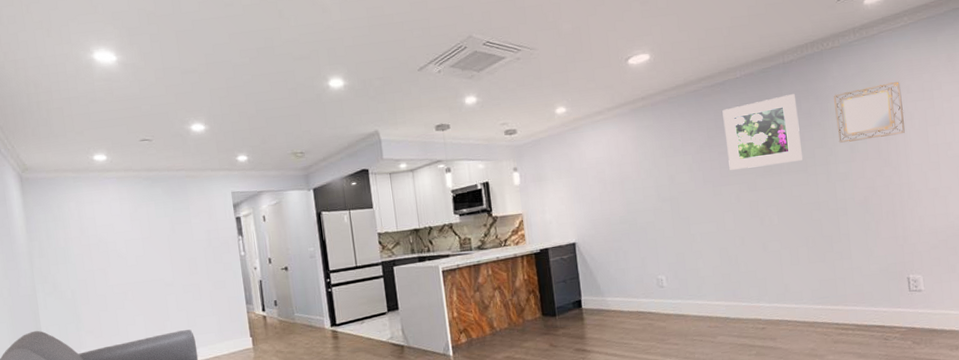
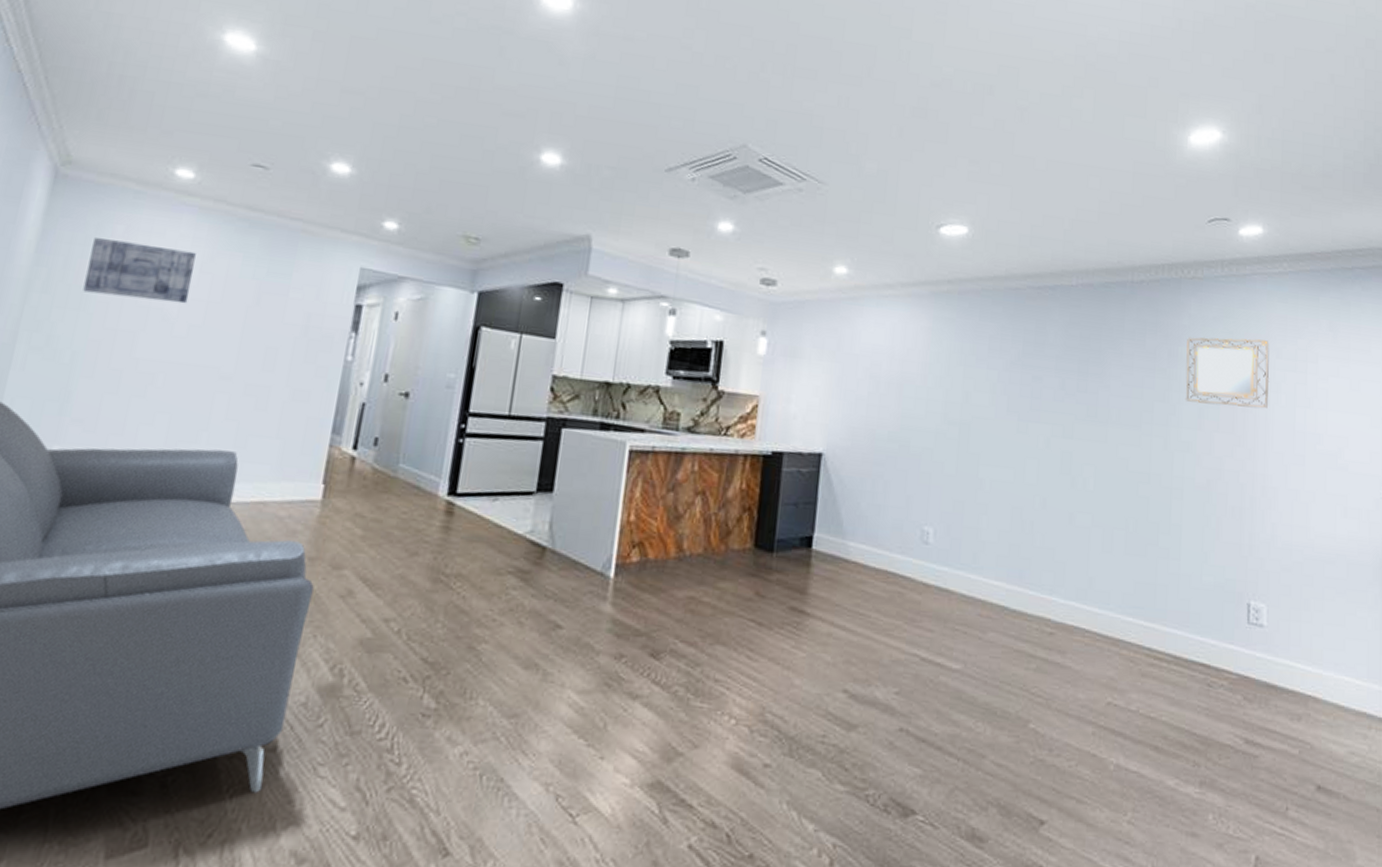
wall art: none [59,208,130,251] -> present [83,236,196,304]
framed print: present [722,93,803,170] -> none [1043,321,1141,413]

